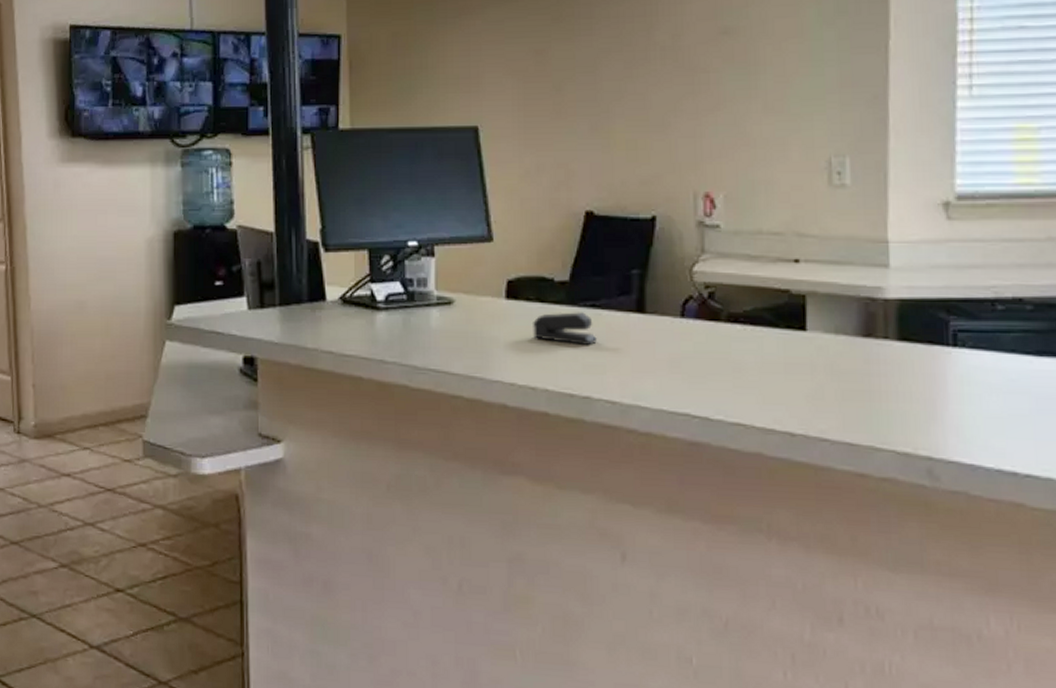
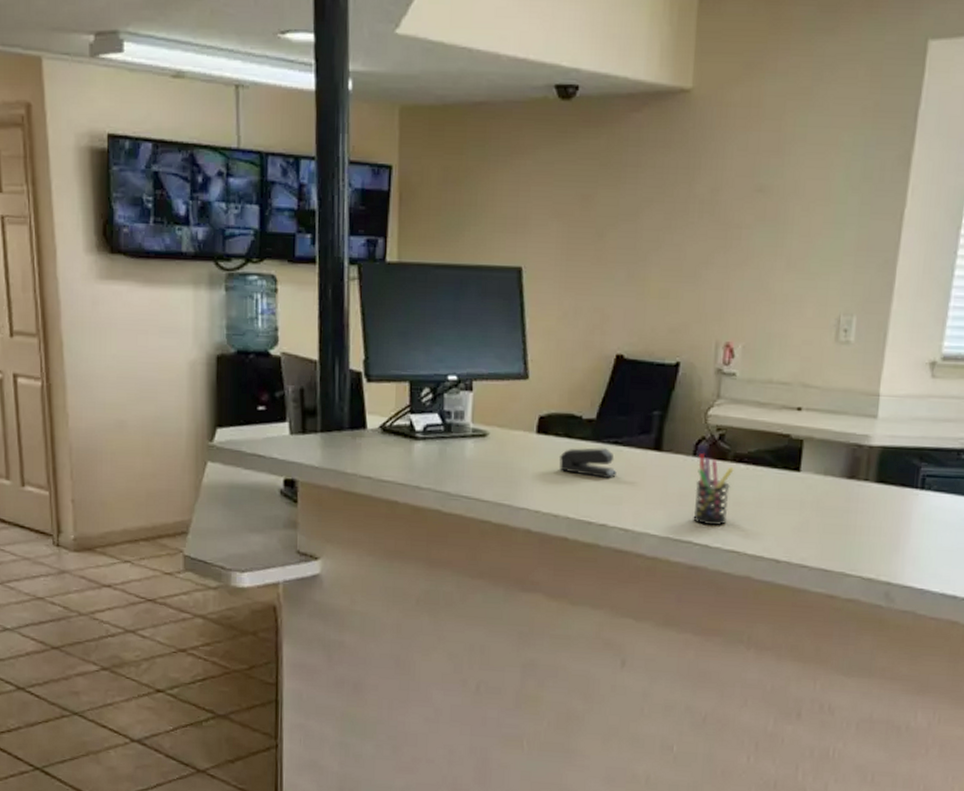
pen holder: none [687,314,729,395] -> present [693,453,734,526]

